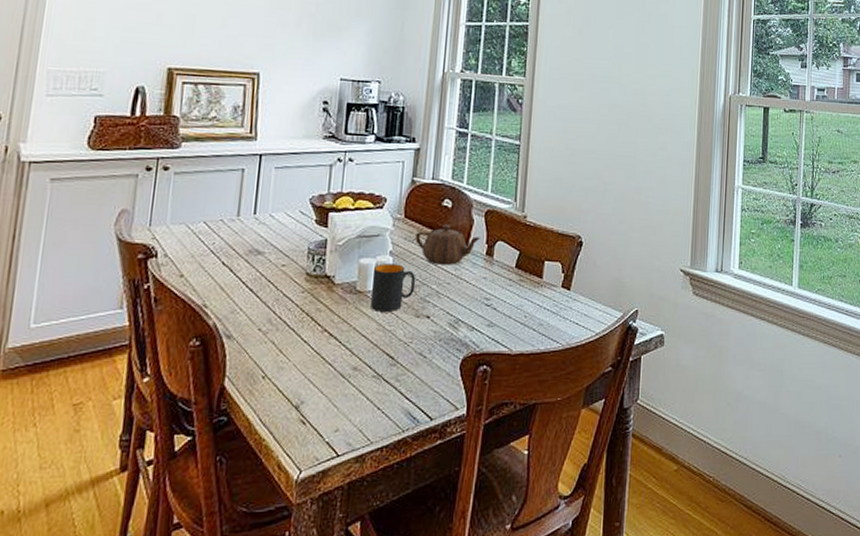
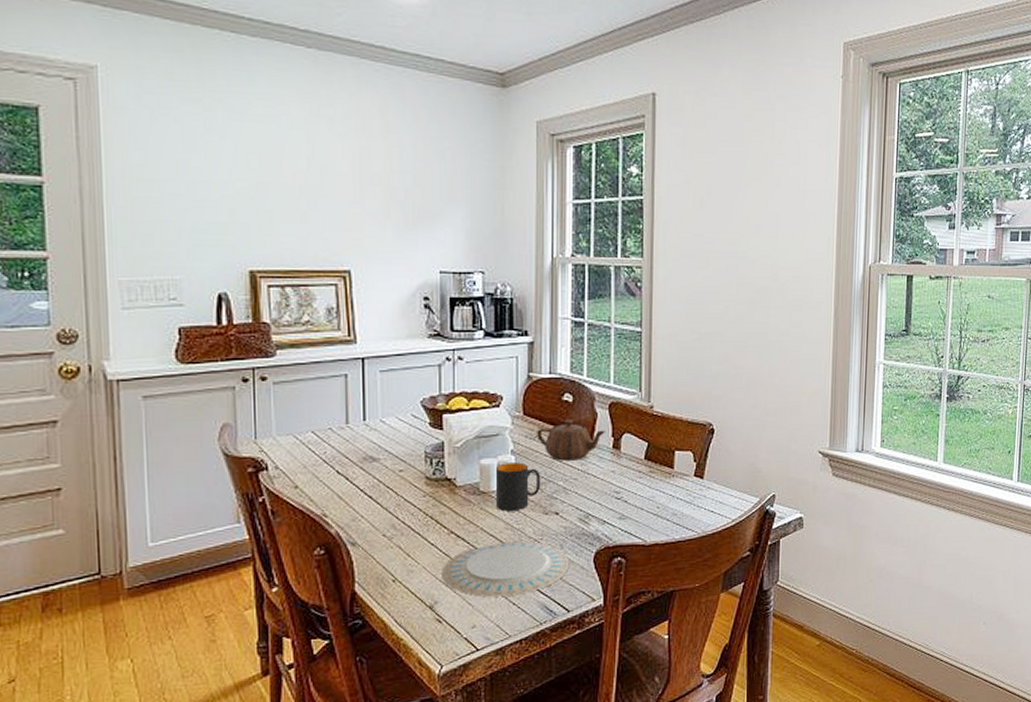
plate: none [310,343,437,400] -> present [442,541,570,597]

